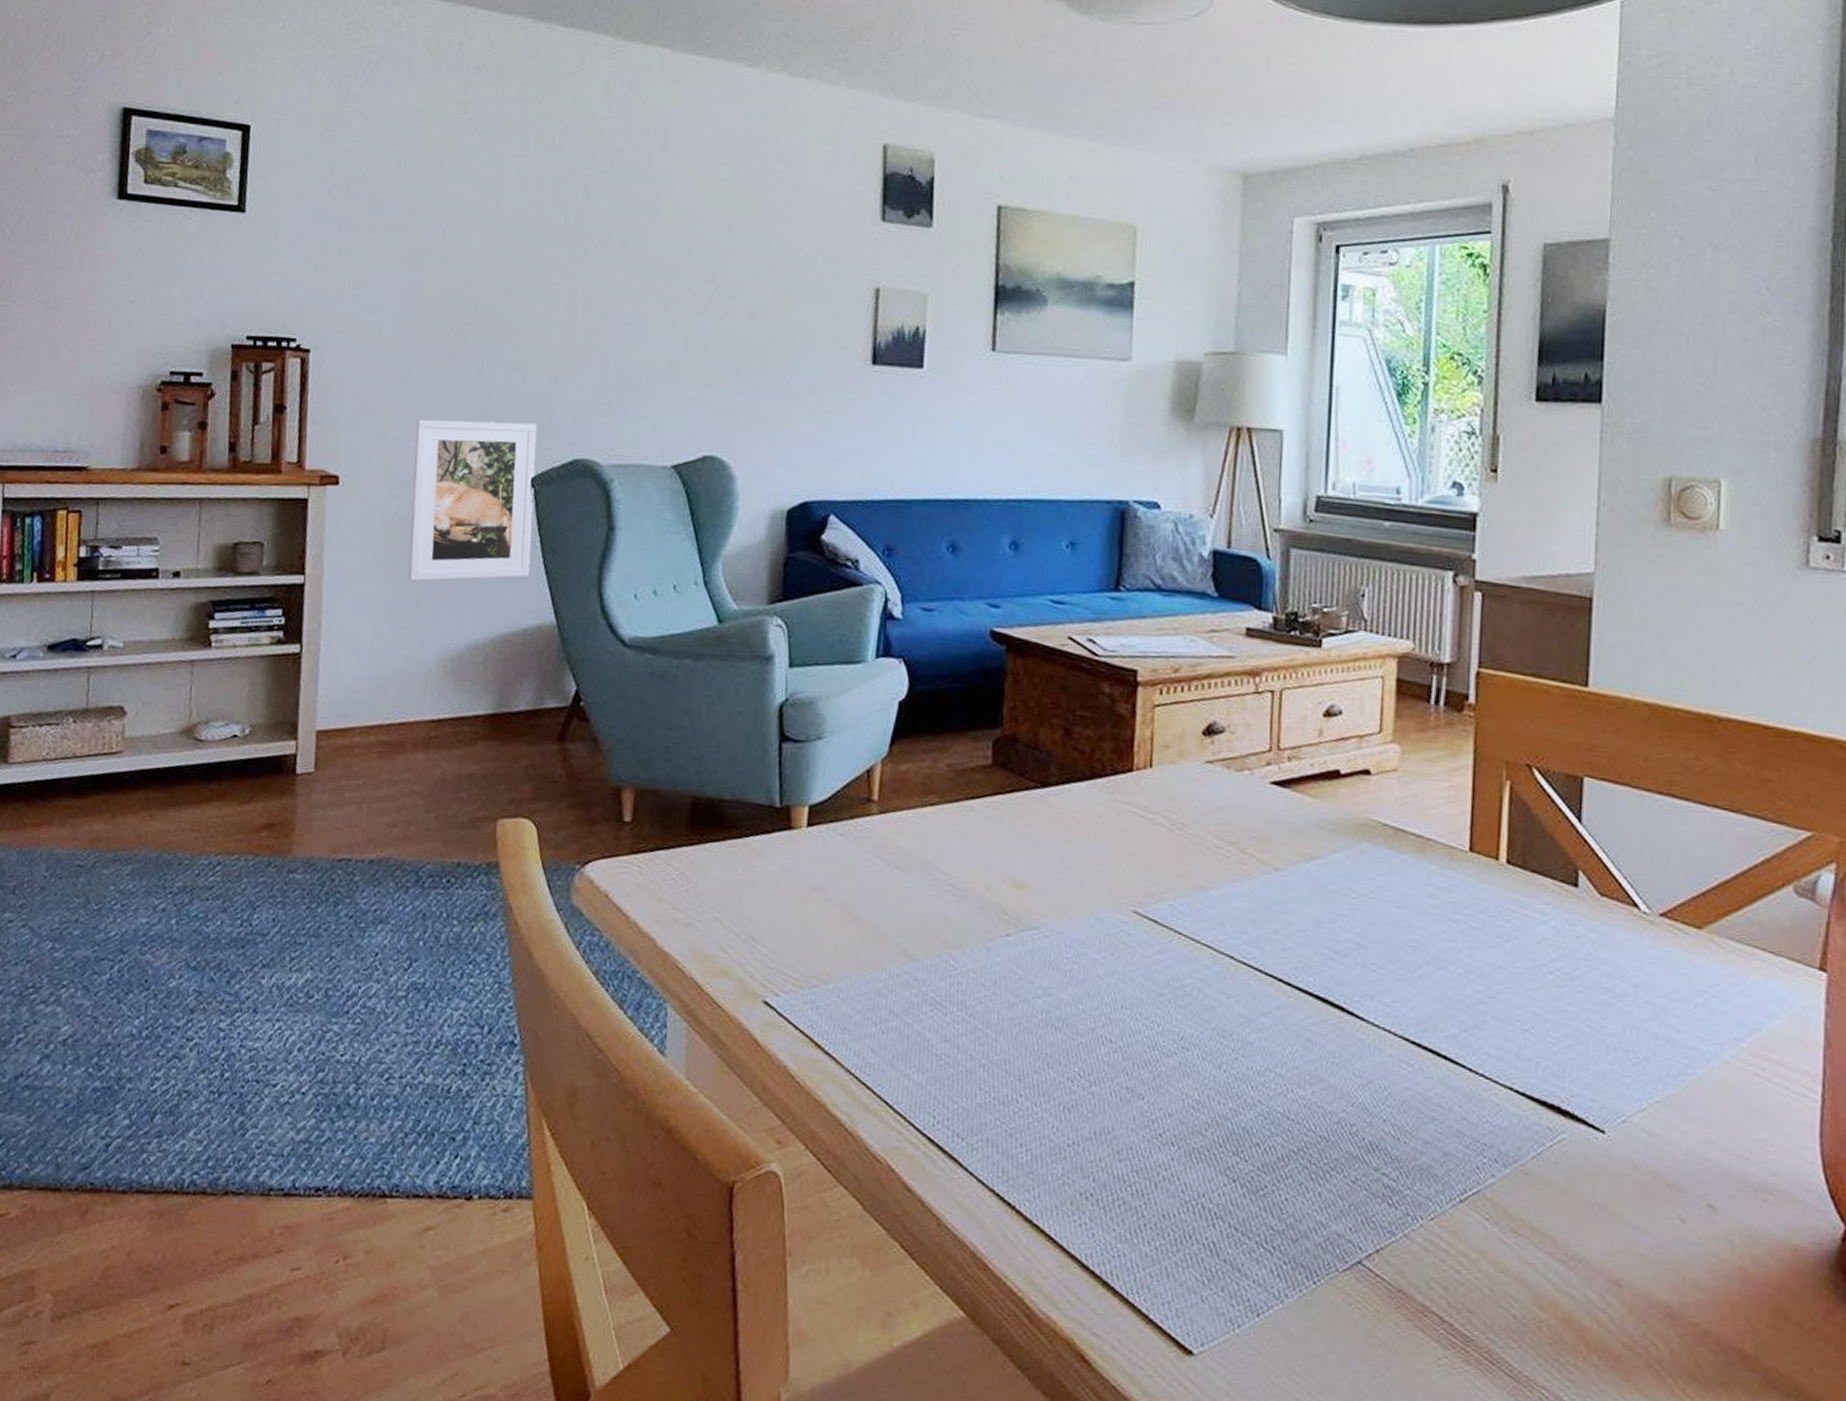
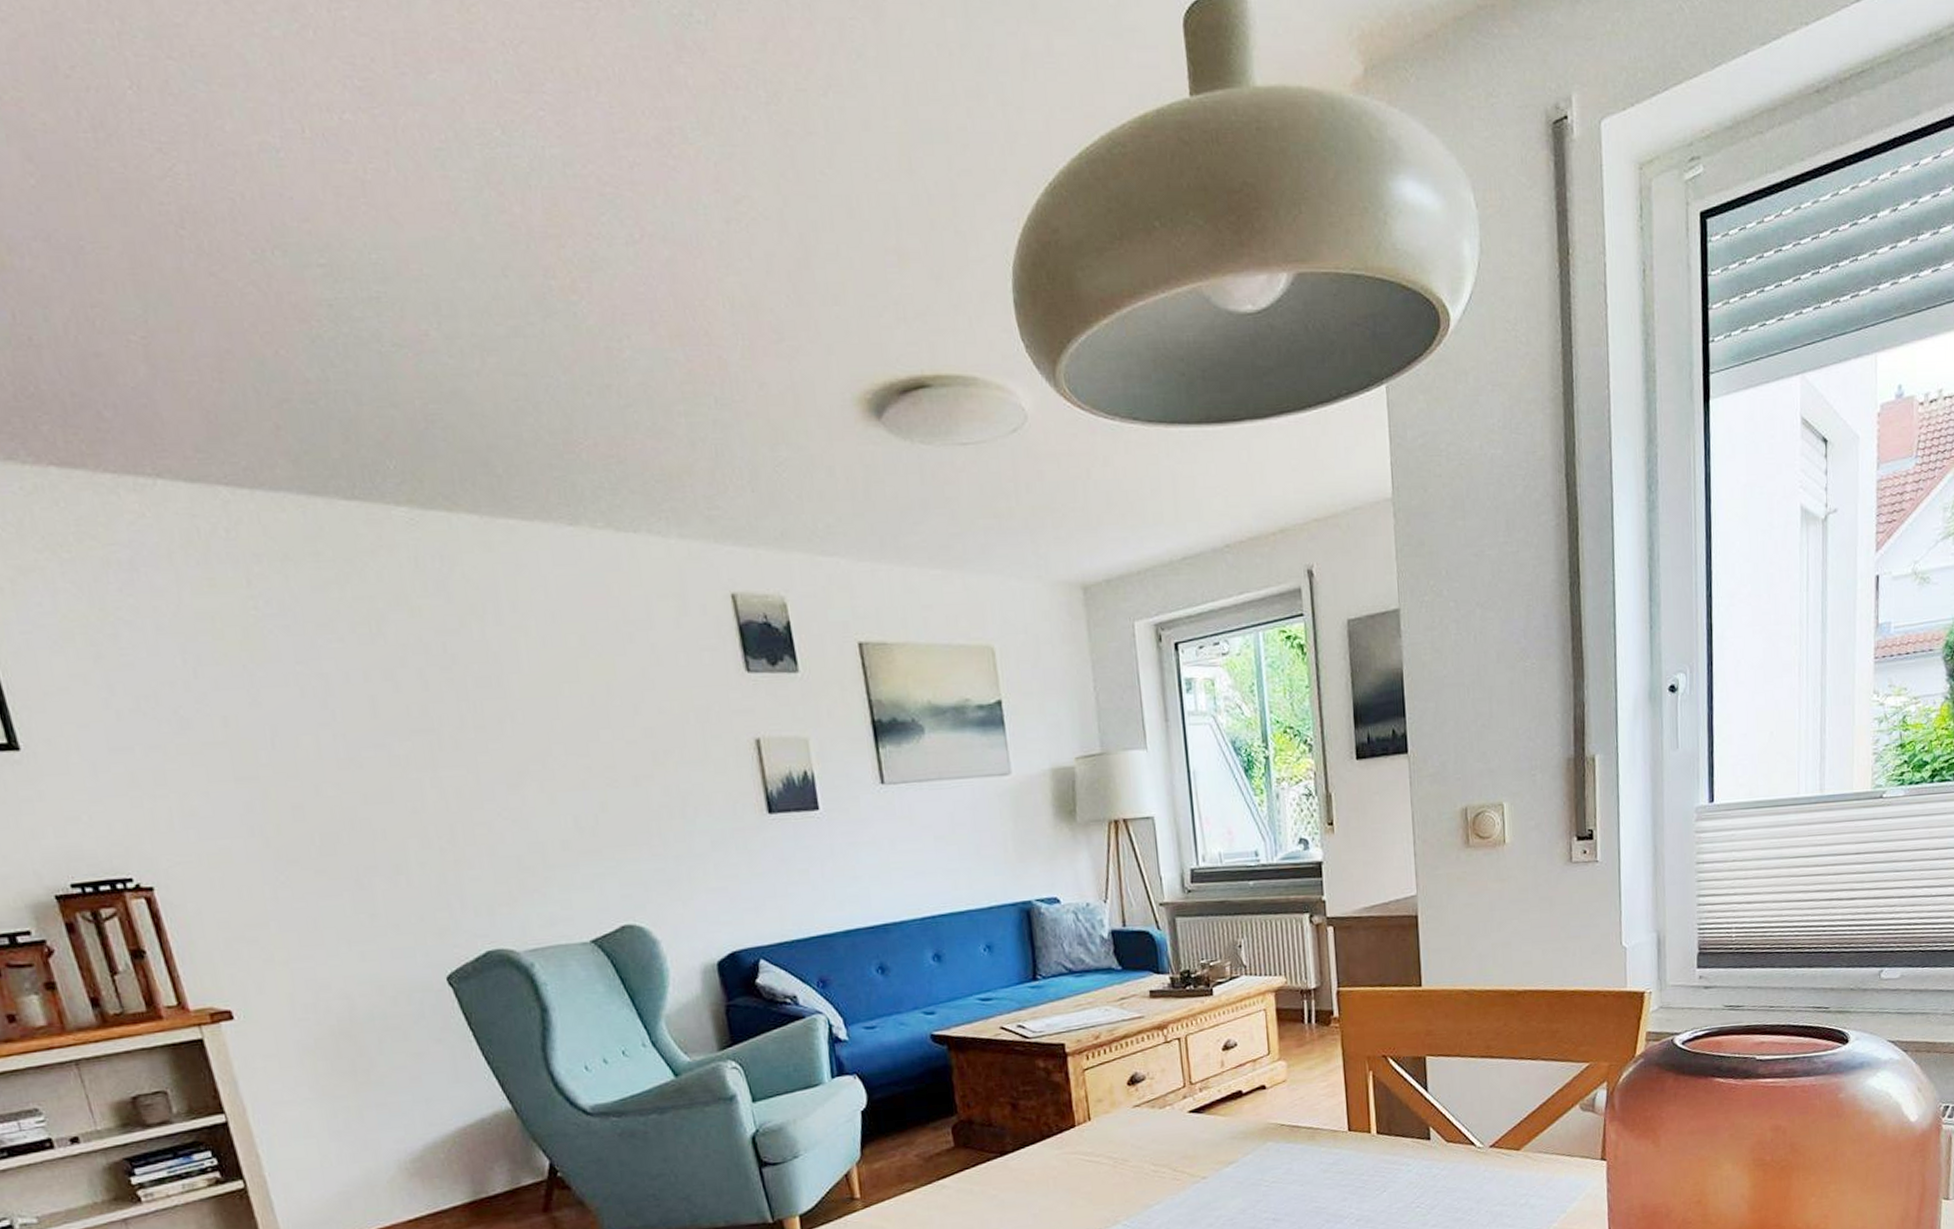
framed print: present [408,419,537,581] -> none [302,924,472,1097]

